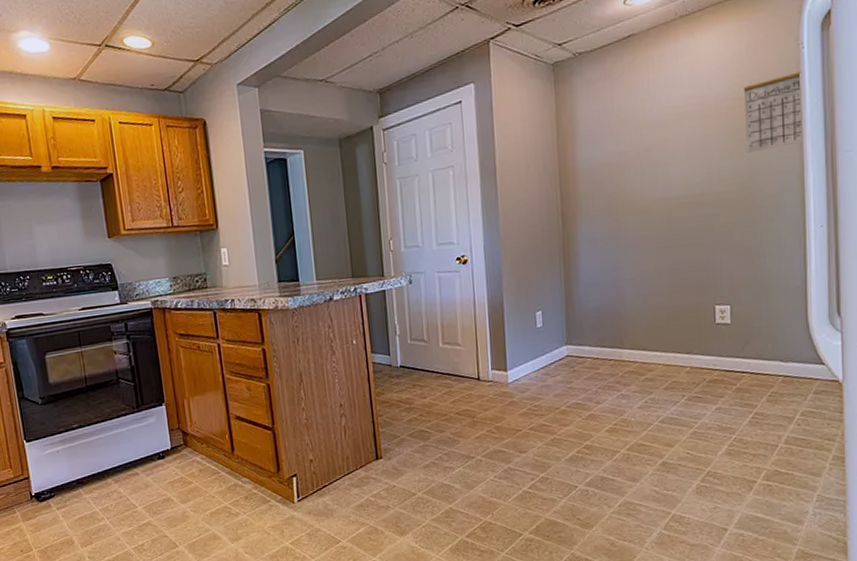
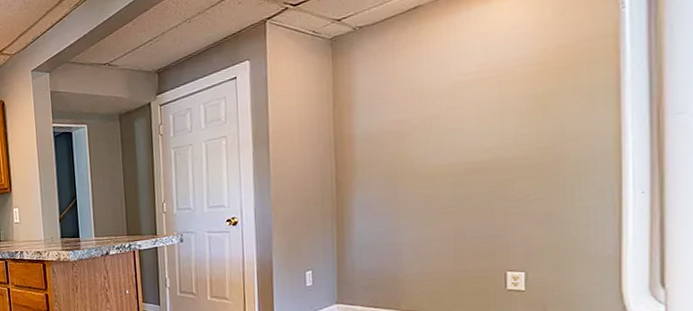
calendar: present [743,71,805,153] -> none [547,32,623,118]

